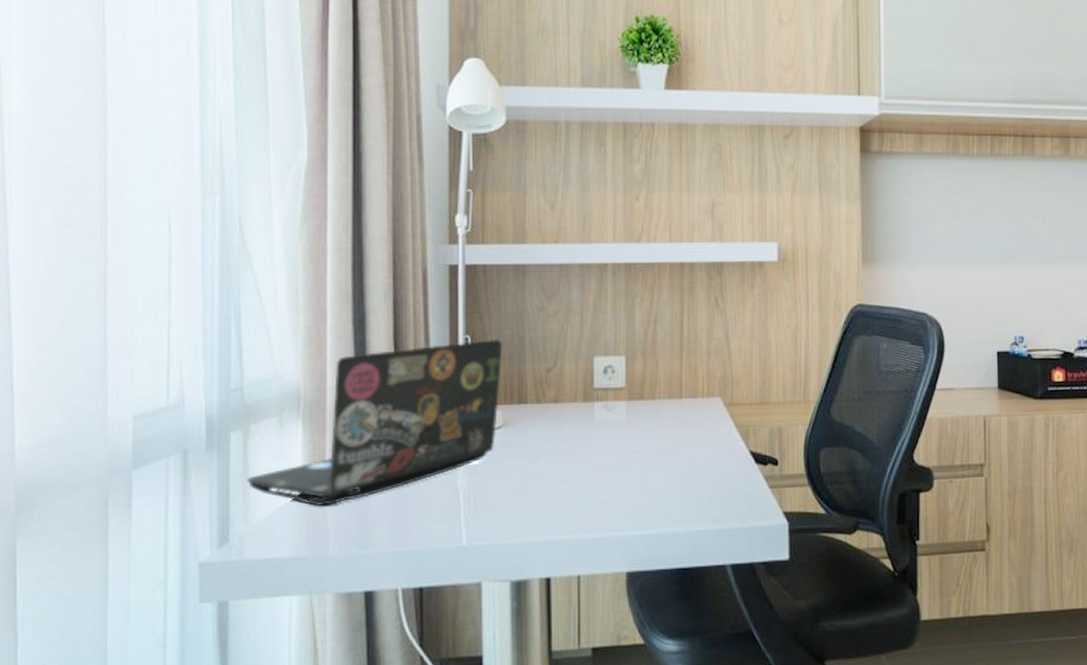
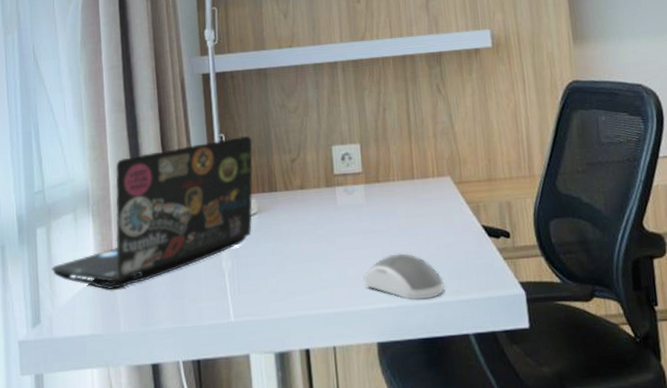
computer mouse: none [617,477,705,528] -> present [363,253,445,301]

